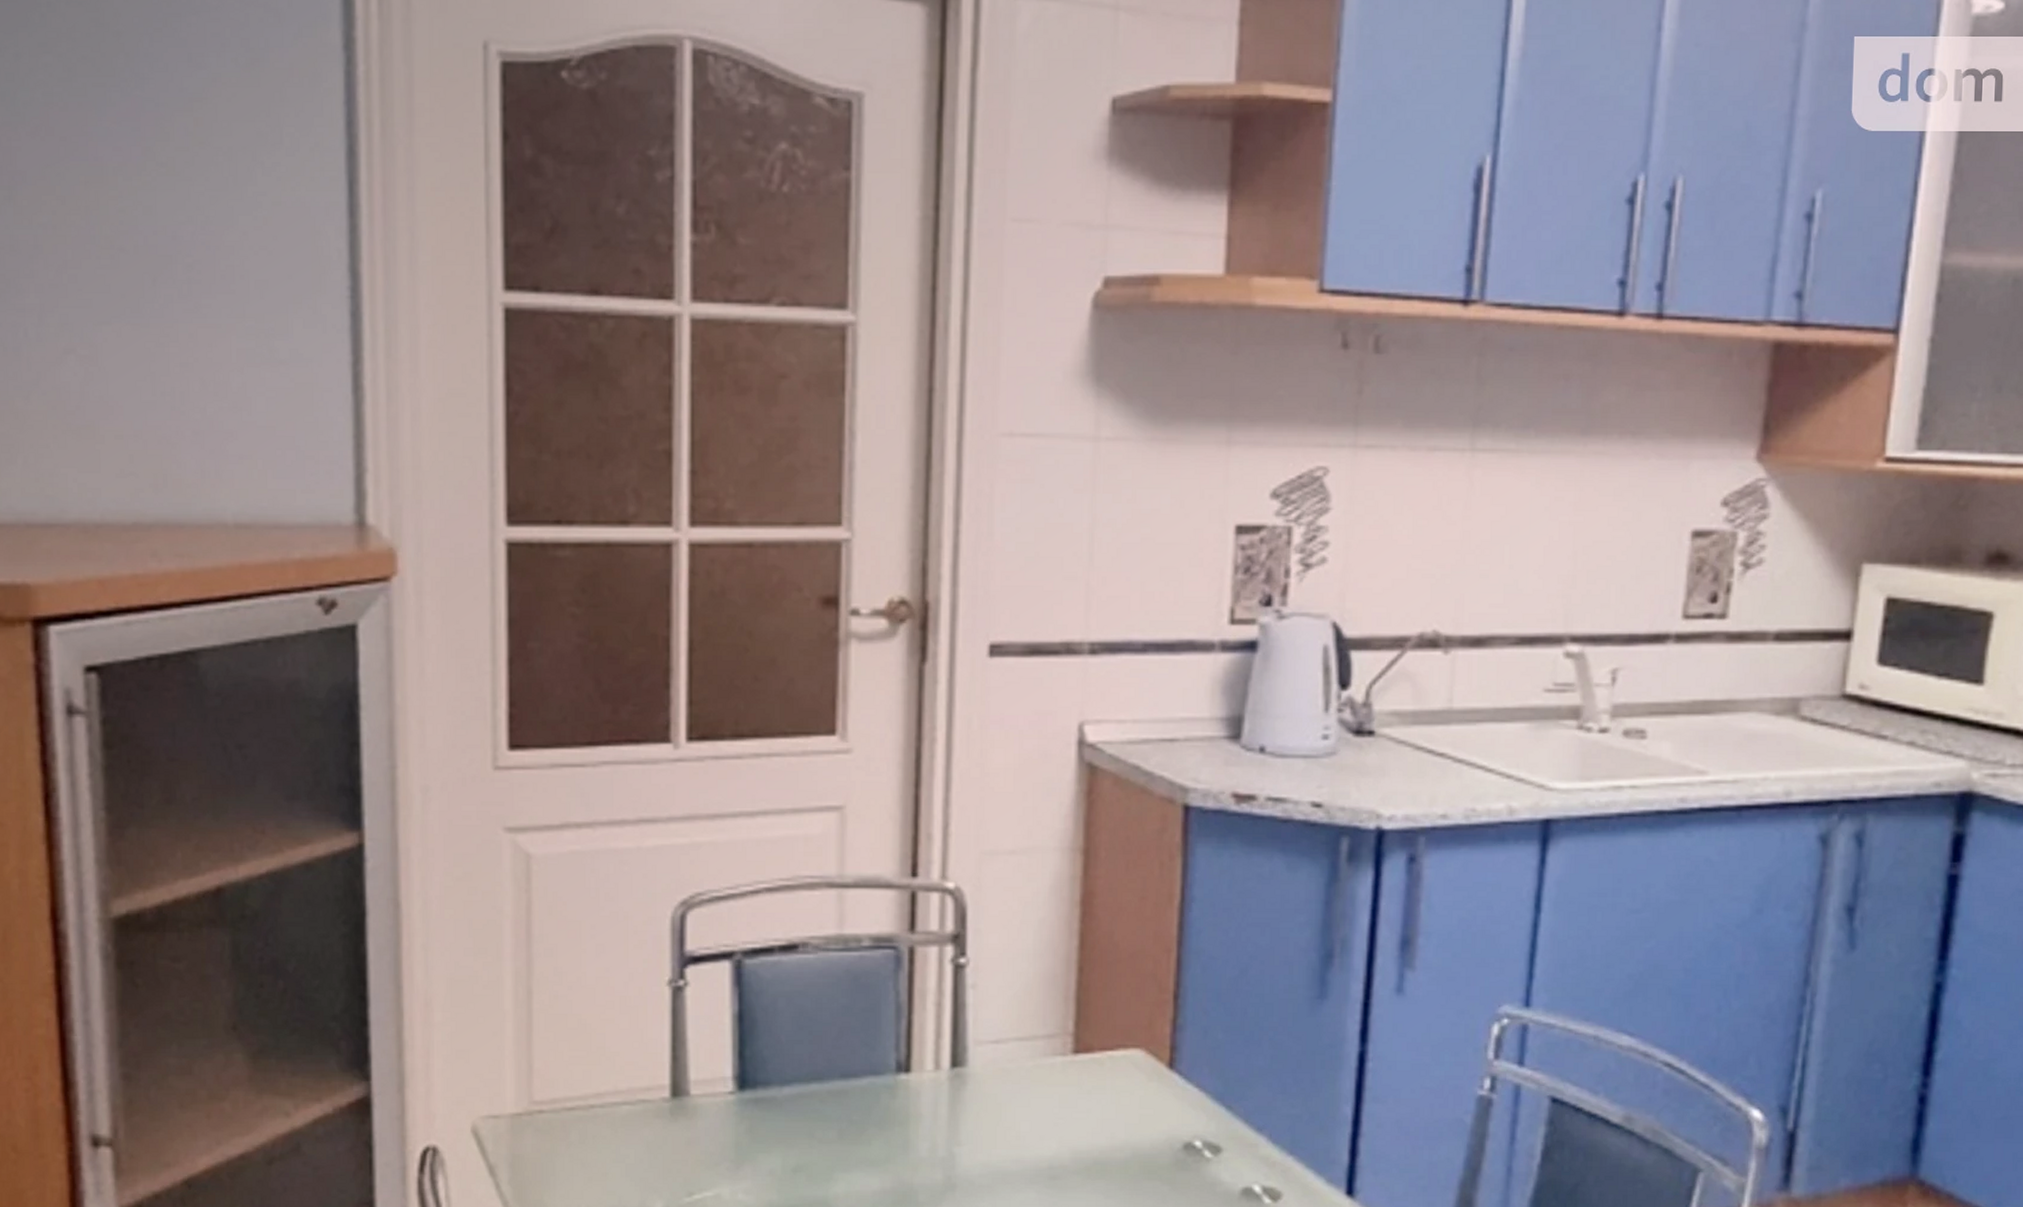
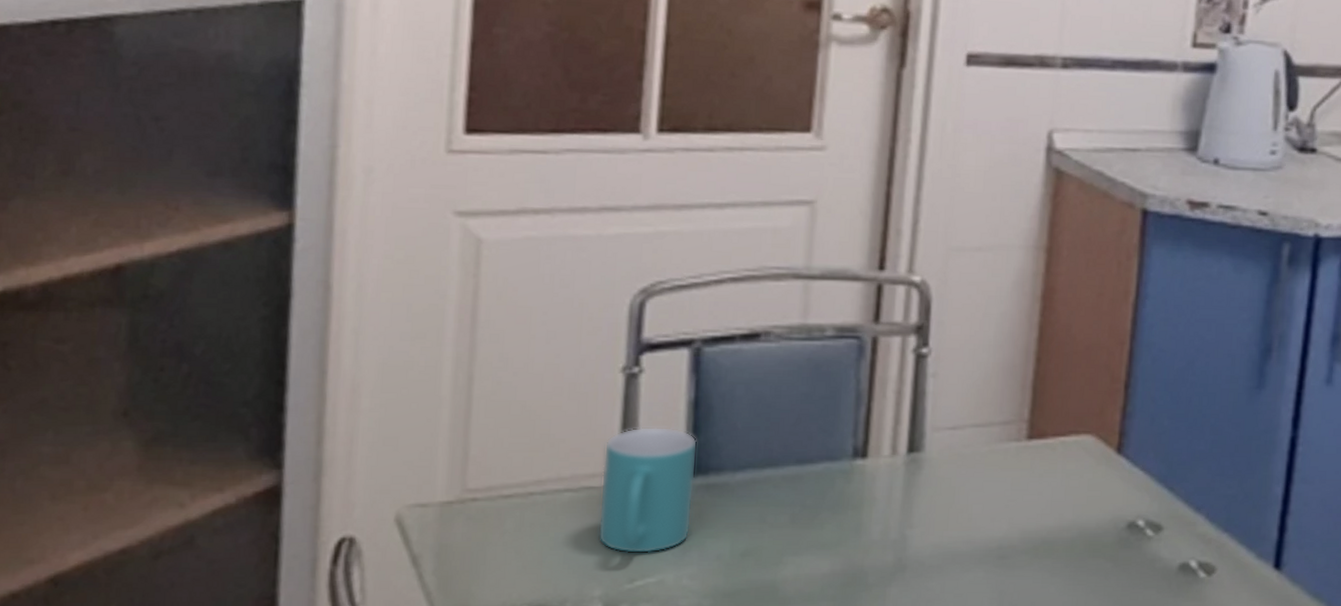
mug: none [655,1040,745,1168] -> present [597,426,698,554]

